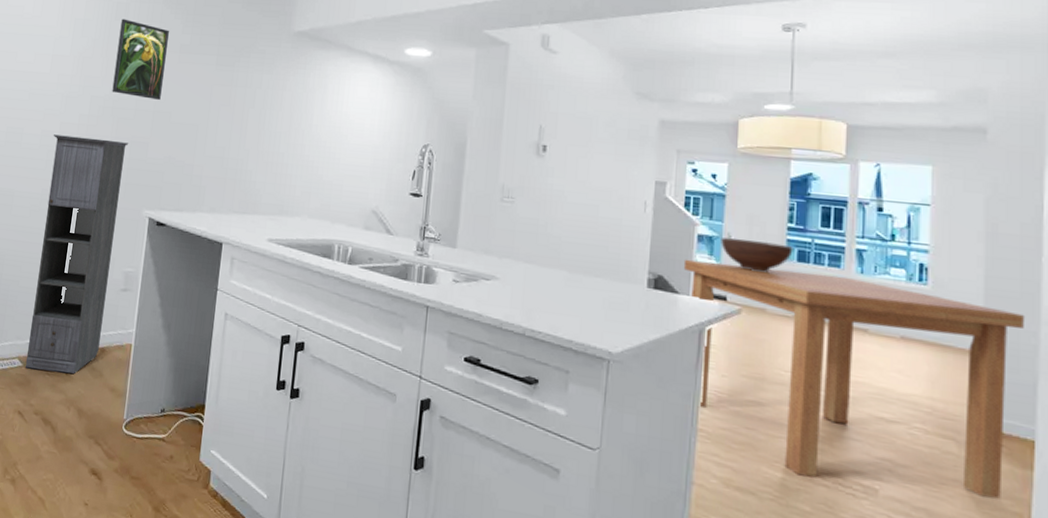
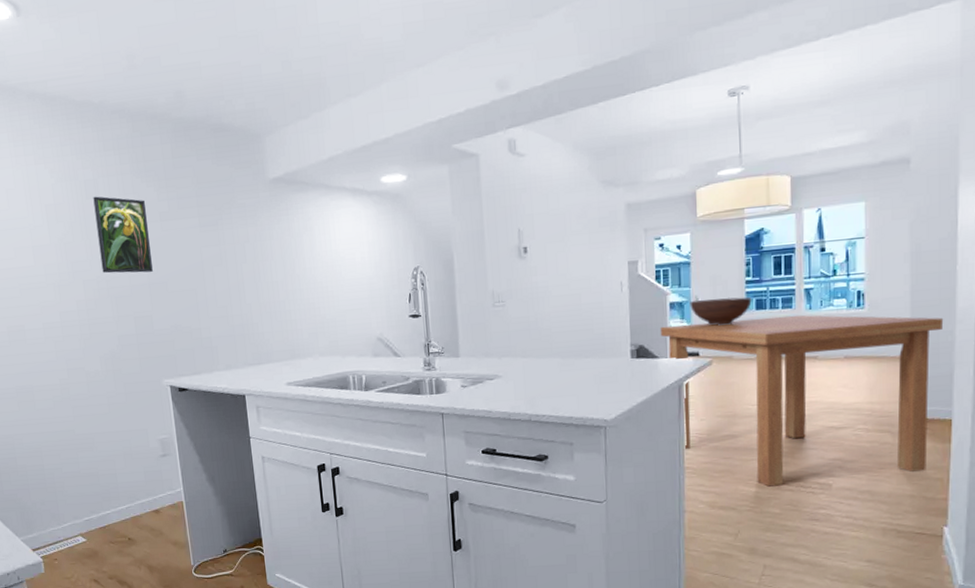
storage cabinet: present [25,134,129,374] -> none [55,319,154,542]

